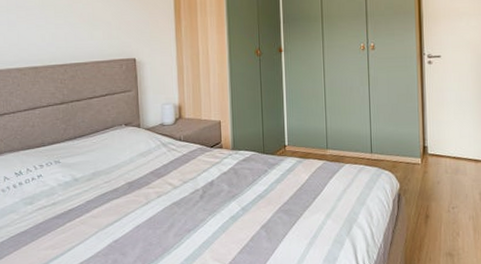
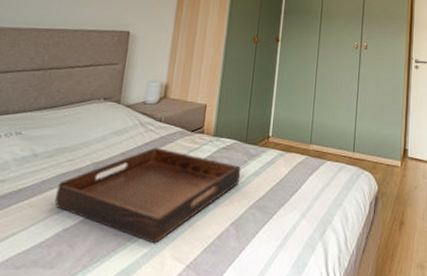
serving tray: none [101,164,263,249] -> present [55,147,240,244]

